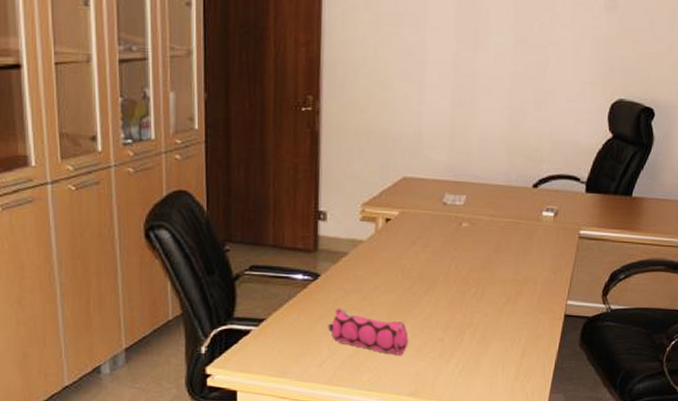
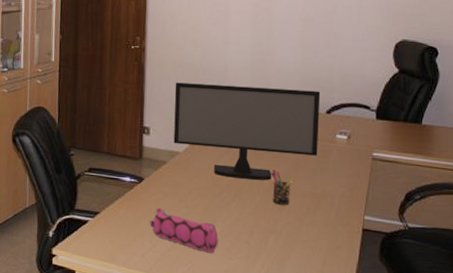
computer monitor: none [356,154,528,268] -> present [173,82,321,181]
pen holder: none [469,255,495,295] -> present [271,170,294,205]

